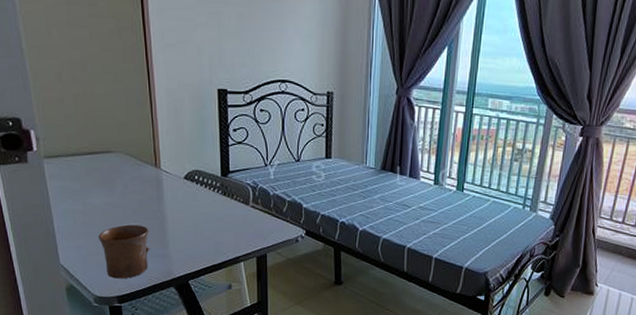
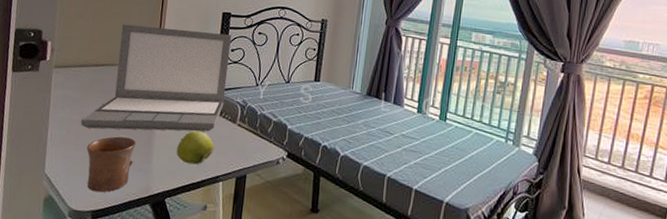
laptop: none [86,107,234,219] -> present [81,24,232,132]
apple: none [191,214,230,248] -> present [176,130,215,165]

